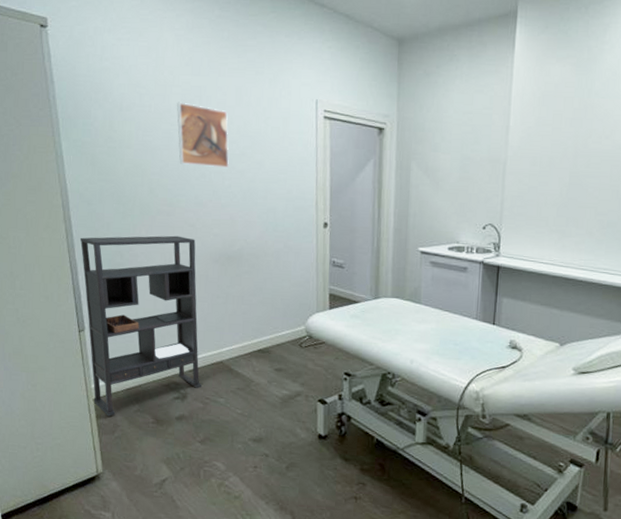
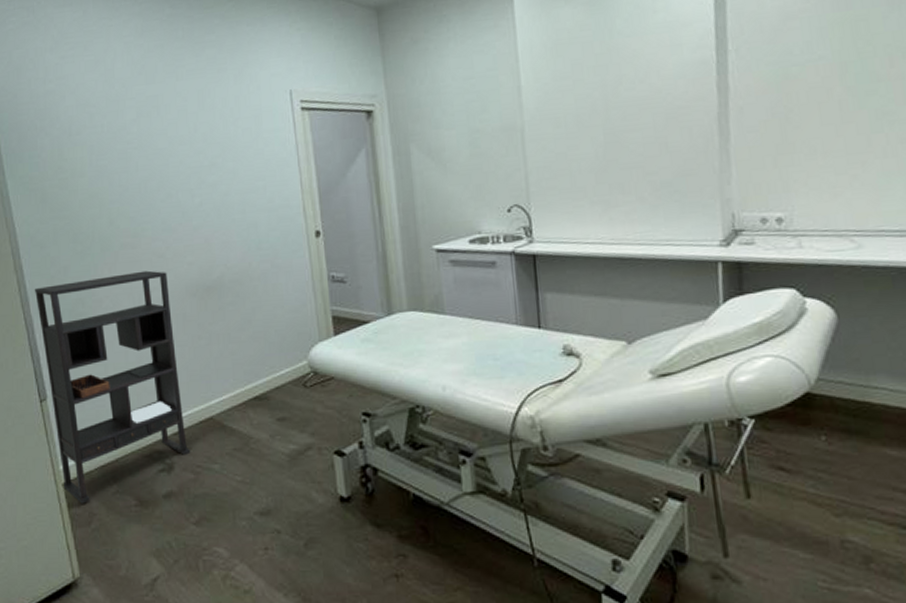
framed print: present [176,102,229,168] -> none [131,116,198,187]

